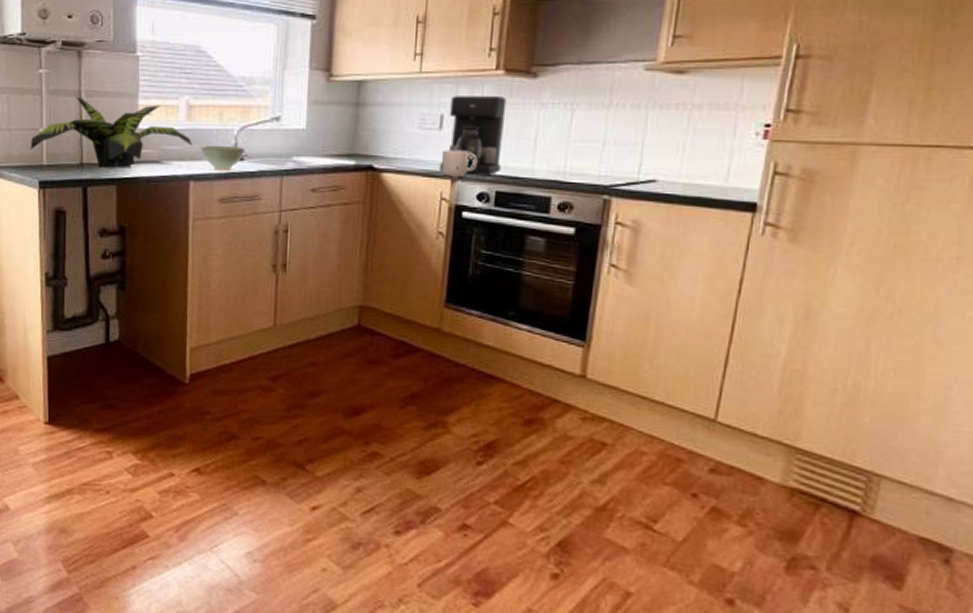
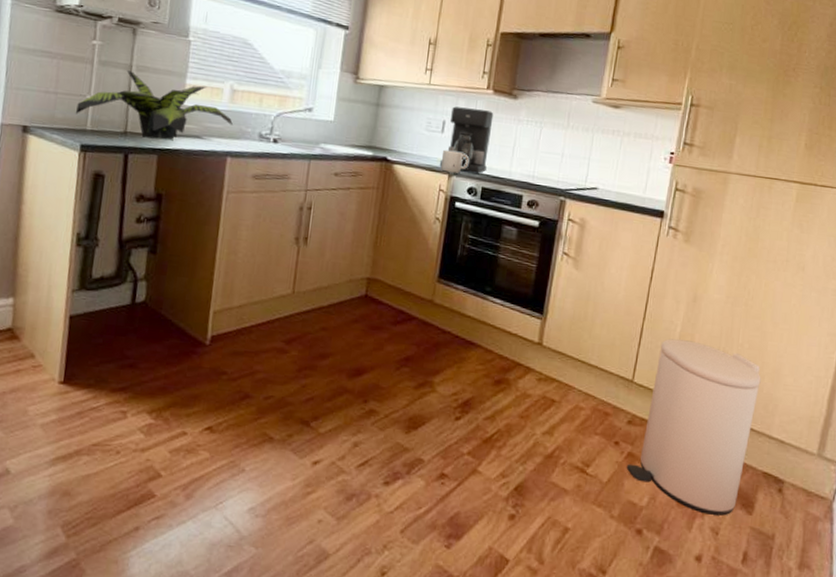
bowl: present [201,146,245,171] -> none [240,127,280,151]
pedal bin: none [709,367,915,589] -> present [626,338,761,516]

